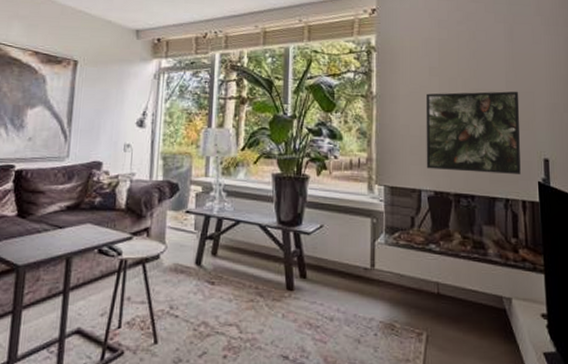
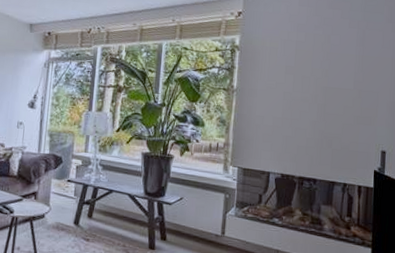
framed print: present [425,91,521,174] -> none [276,89,365,163]

